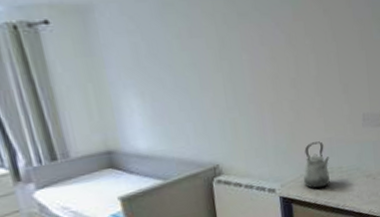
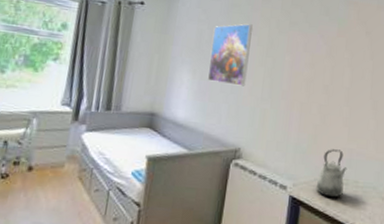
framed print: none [149,25,206,102] -> present [208,23,253,87]

